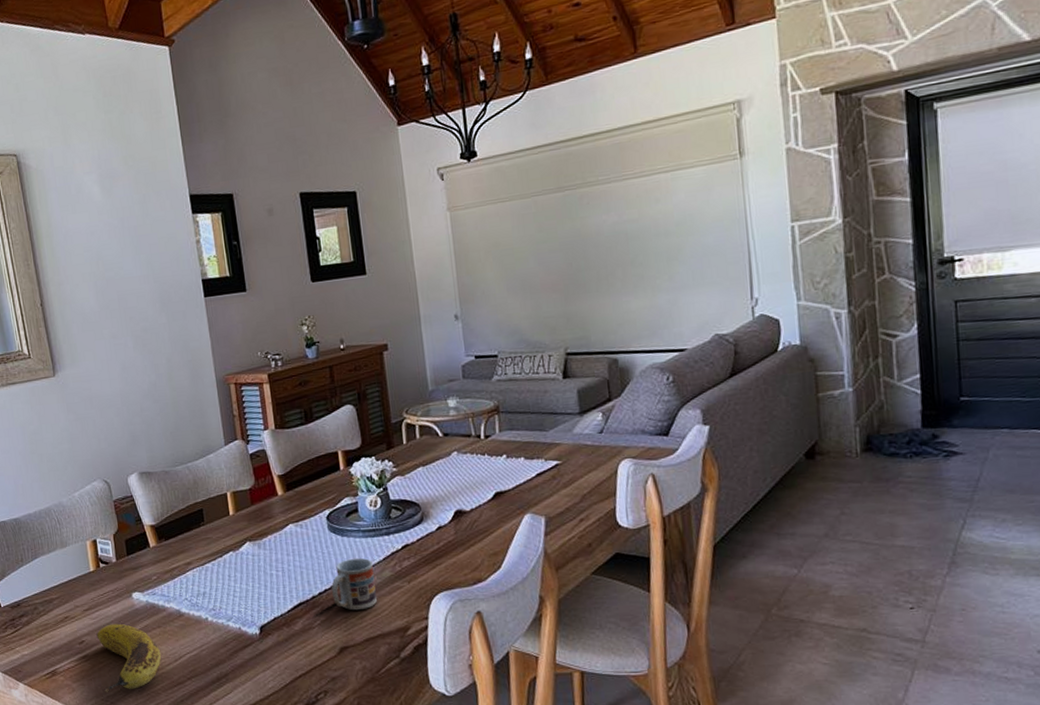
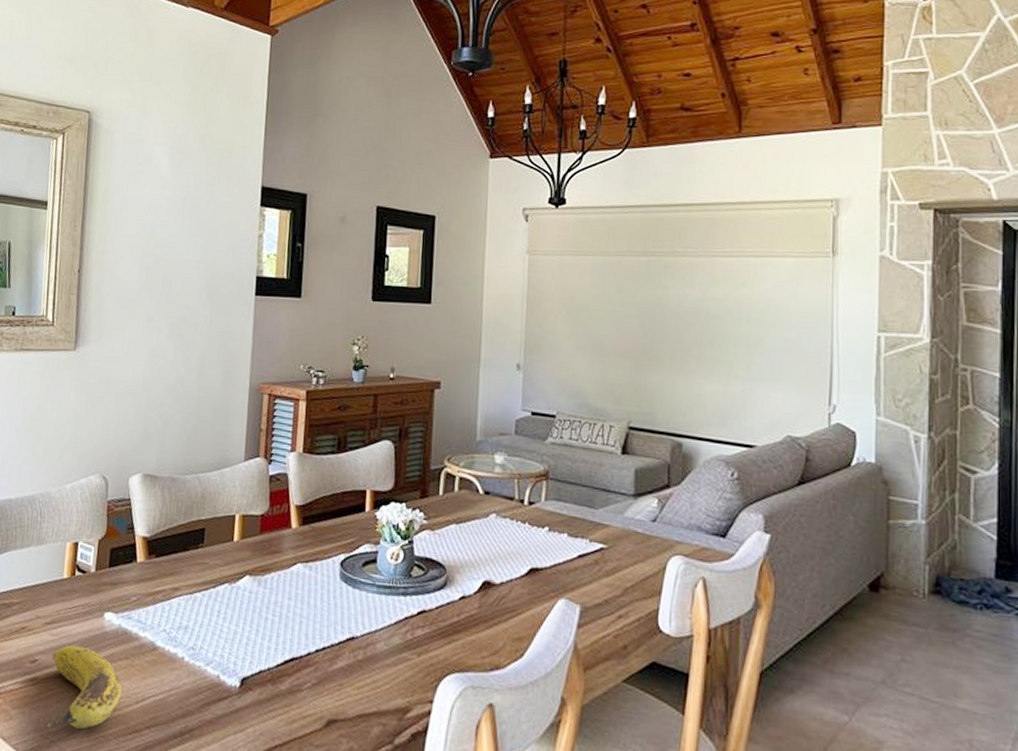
cup: present [331,557,377,611] -> none [330,615,383,679]

